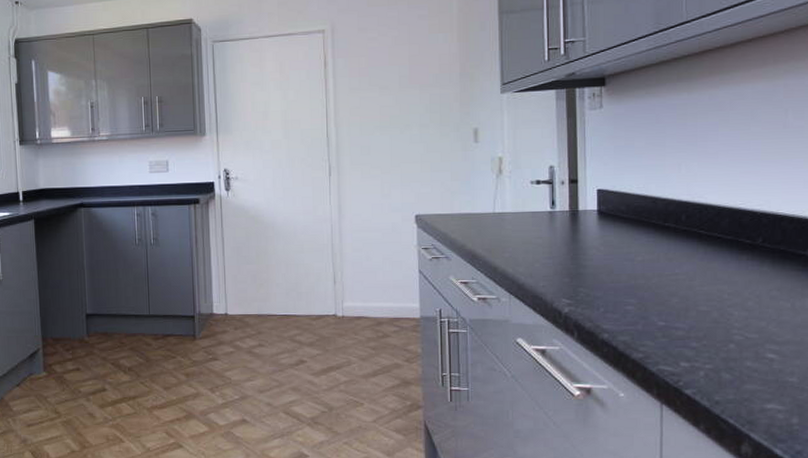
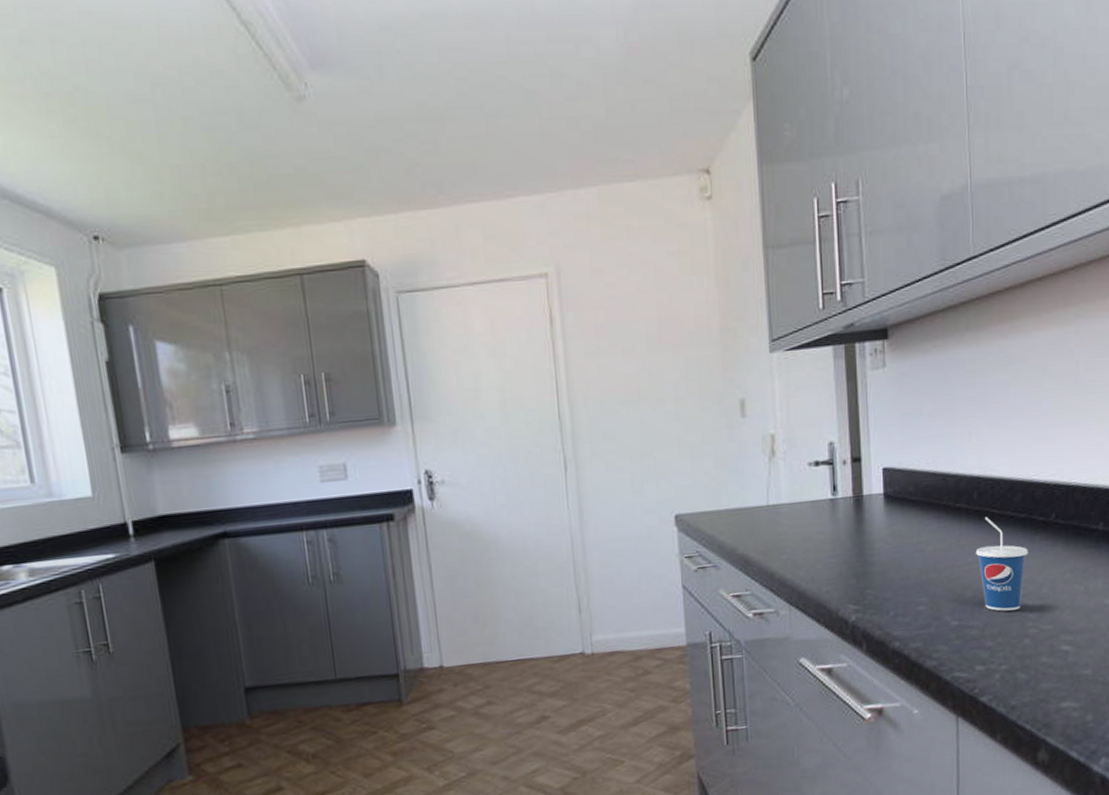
cup: none [682,236,734,318] -> present [975,517,1028,611]

